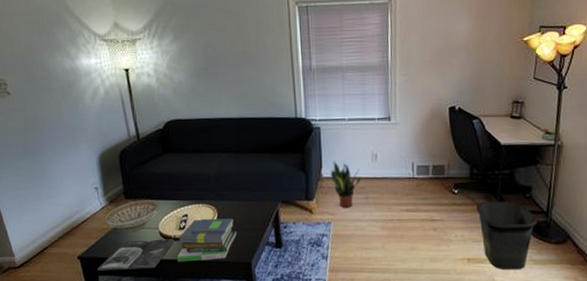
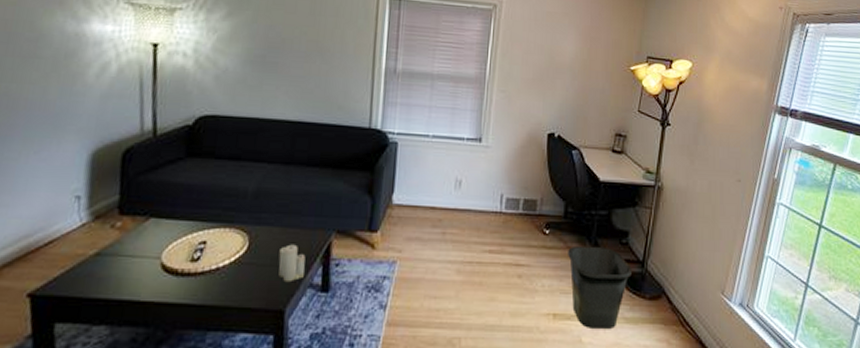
magazine: present [97,239,175,271] -> none [54,273,182,316]
decorative bowl: present [106,200,159,232] -> none [83,218,168,262]
books: present [177,218,237,262] -> none [180,247,271,307]
candle: none [241,213,261,242] -> present [278,244,306,283]
potted plant: present [331,161,362,208] -> none [403,185,441,244]

